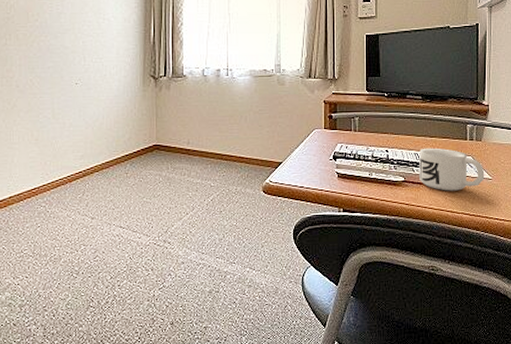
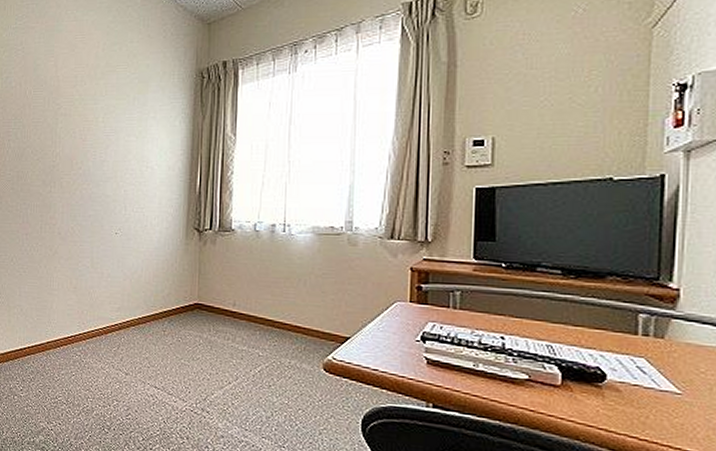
mug: present [419,148,485,191] -> none [553,339,669,403]

